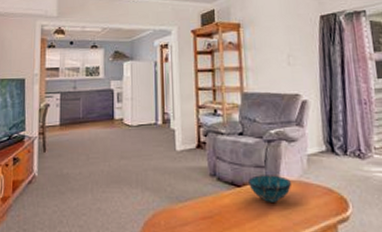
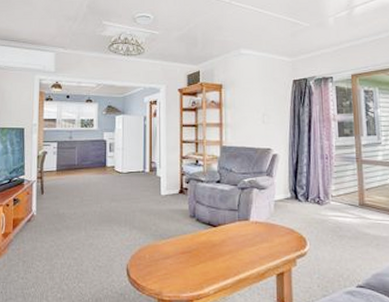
decorative bowl: present [248,175,292,202] -> none [223,217,261,240]

